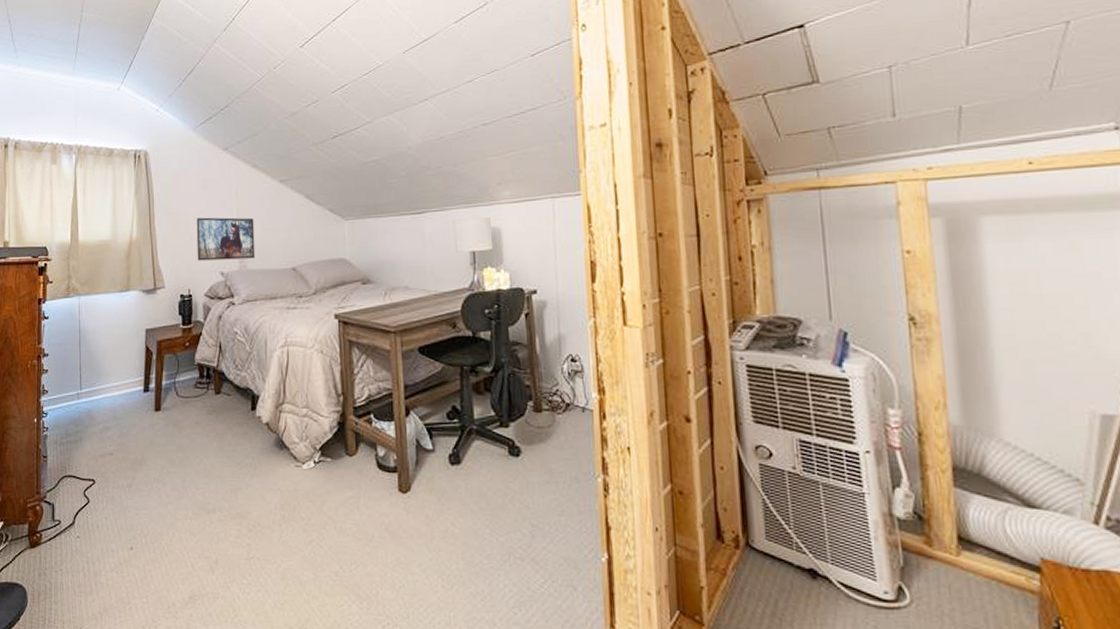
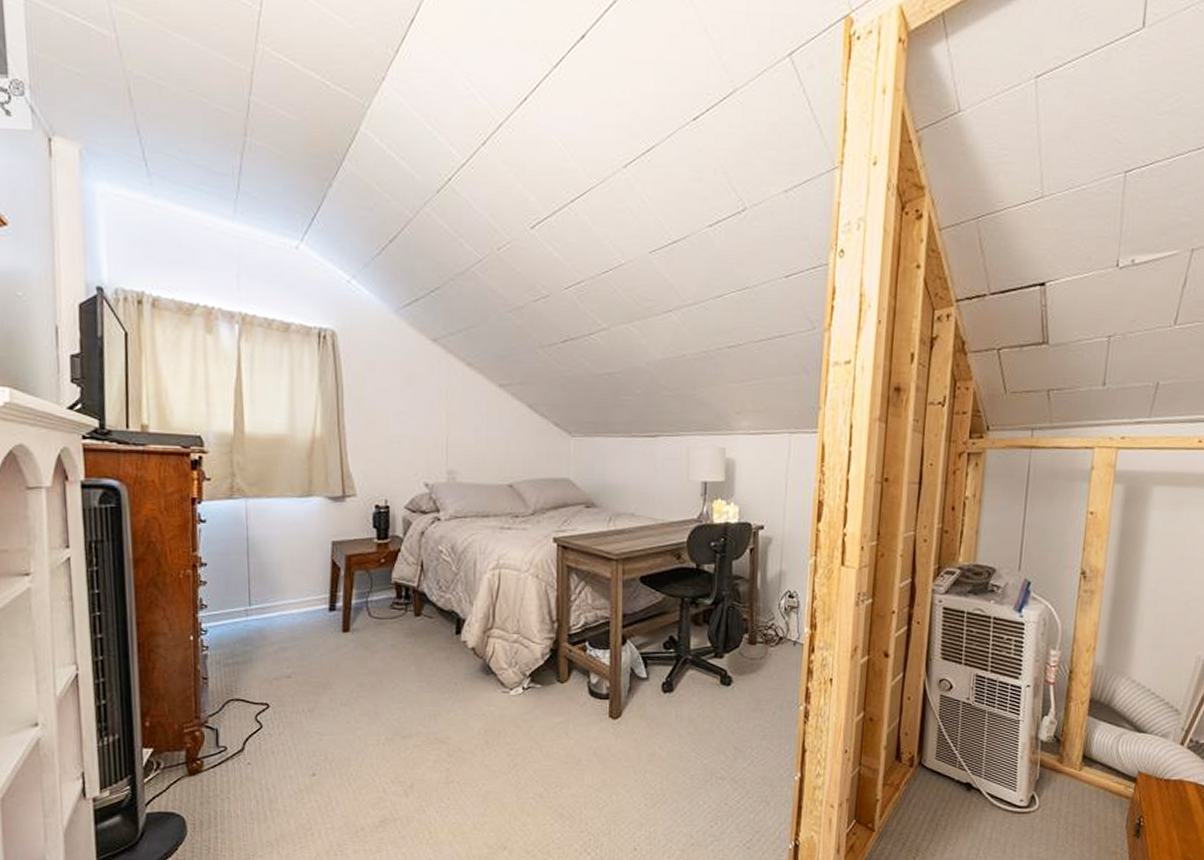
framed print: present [196,217,255,261] -> none [396,418,467,471]

